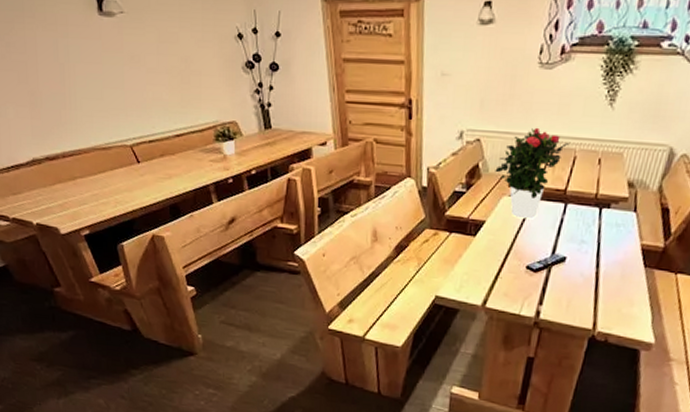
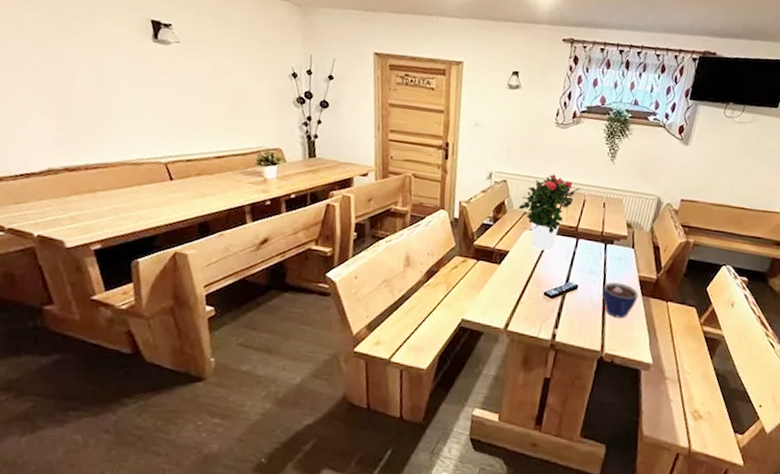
cup: none [596,252,640,293] -> present [603,282,639,318]

